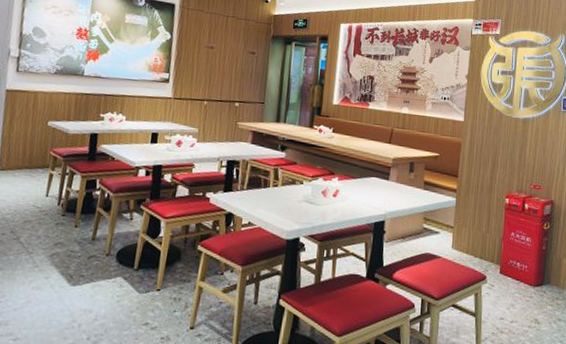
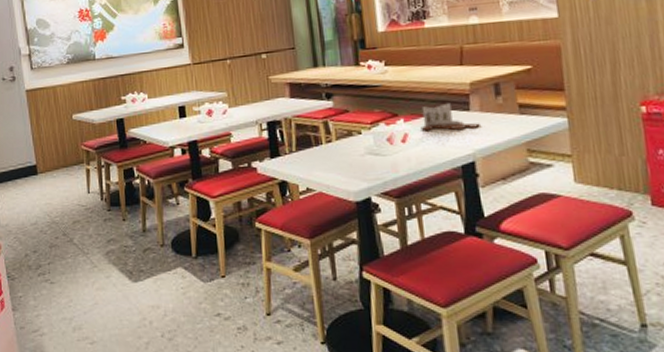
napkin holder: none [349,170,394,195] -> present [420,103,480,132]

